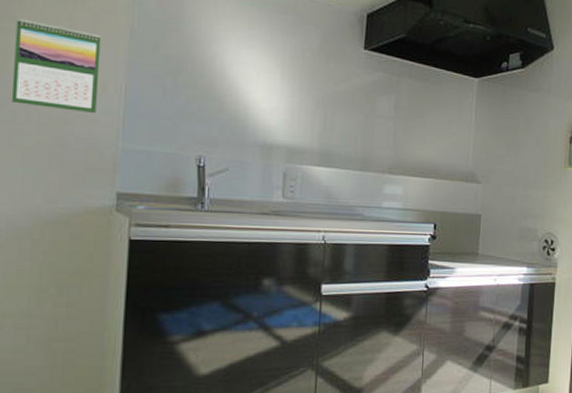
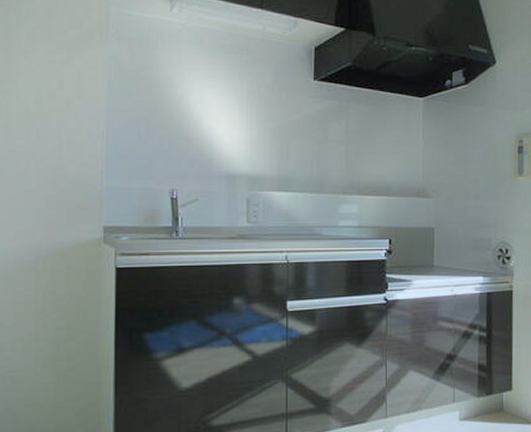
calendar: present [11,18,101,114] -> none [14,81,85,158]

